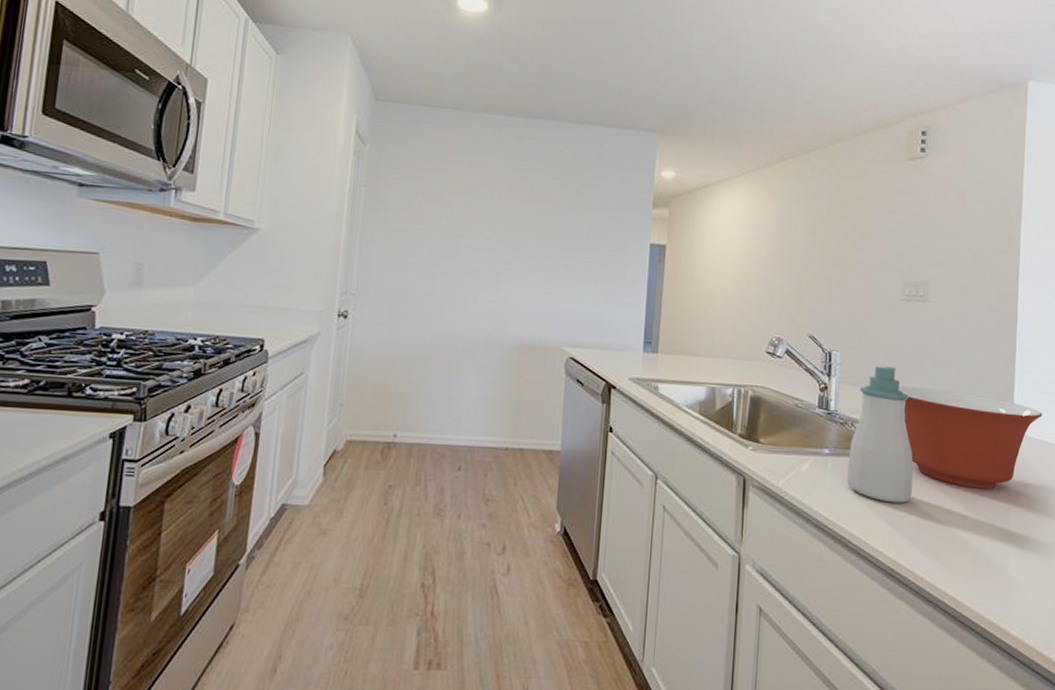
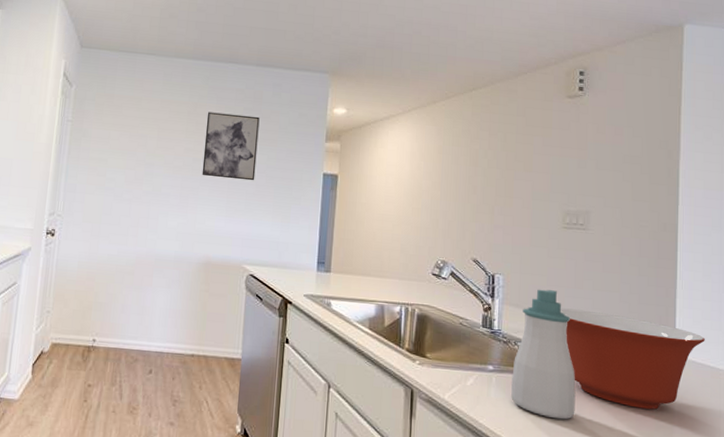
wall art: none [515,175,580,253] -> present [202,112,260,181]

